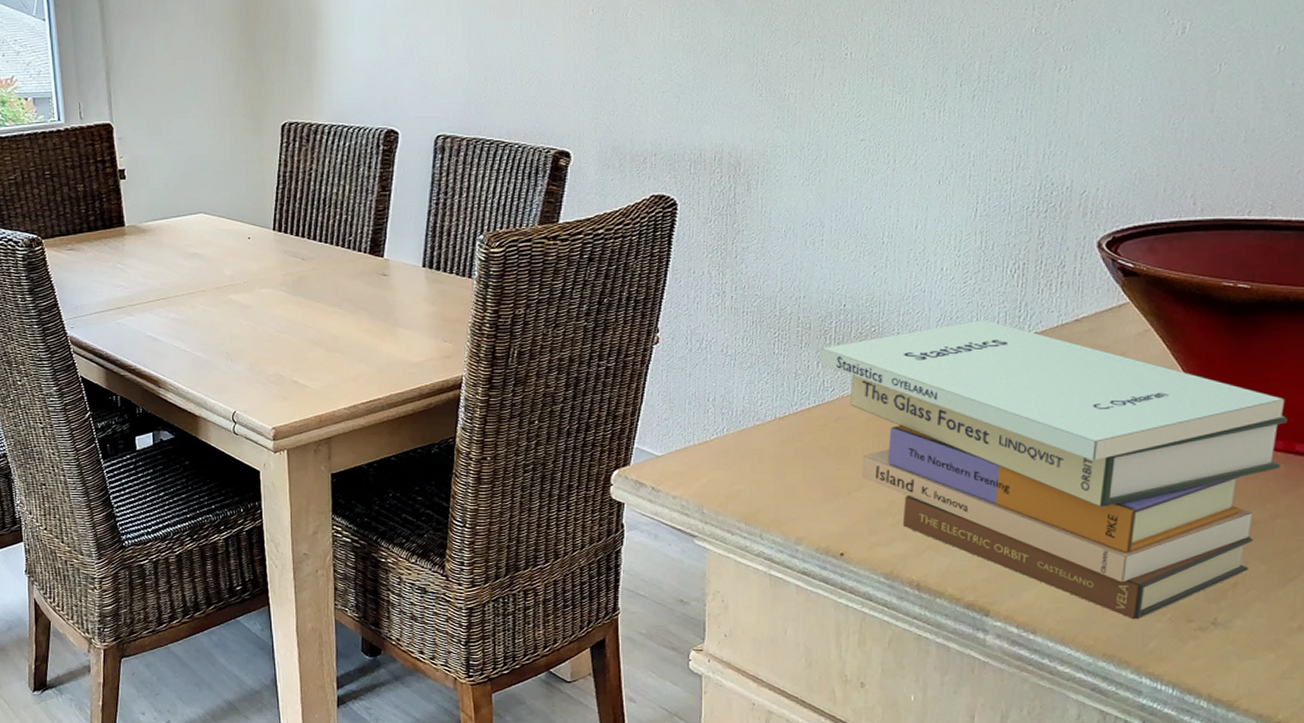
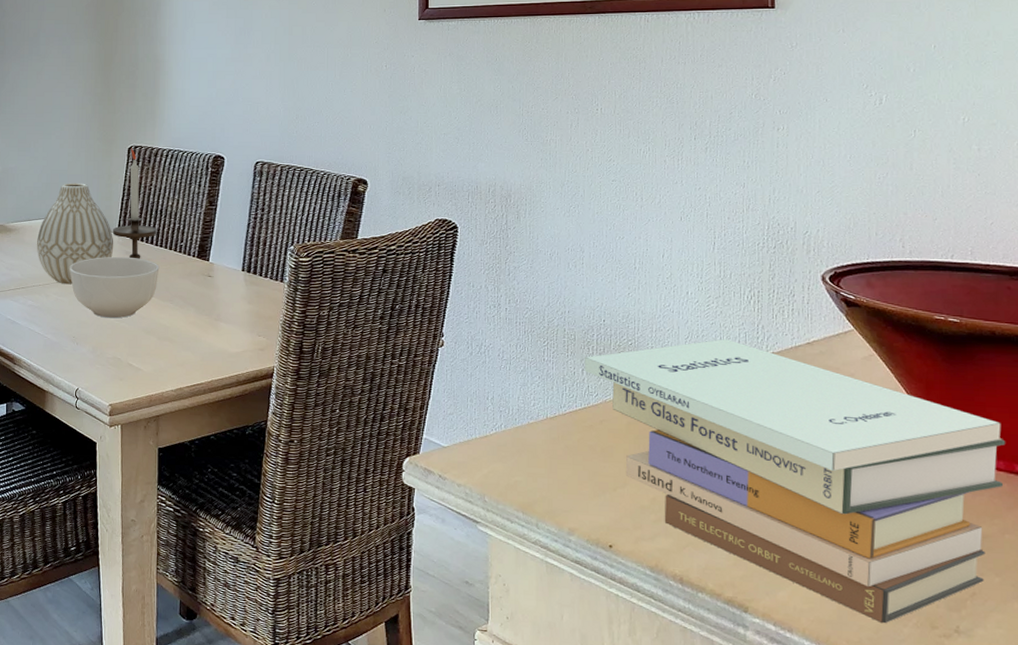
vase: none [176,170,270,292] -> present [36,183,114,285]
bowl: none [218,256,325,329] -> present [69,256,160,319]
candlestick: none [267,125,320,259] -> present [112,148,157,259]

